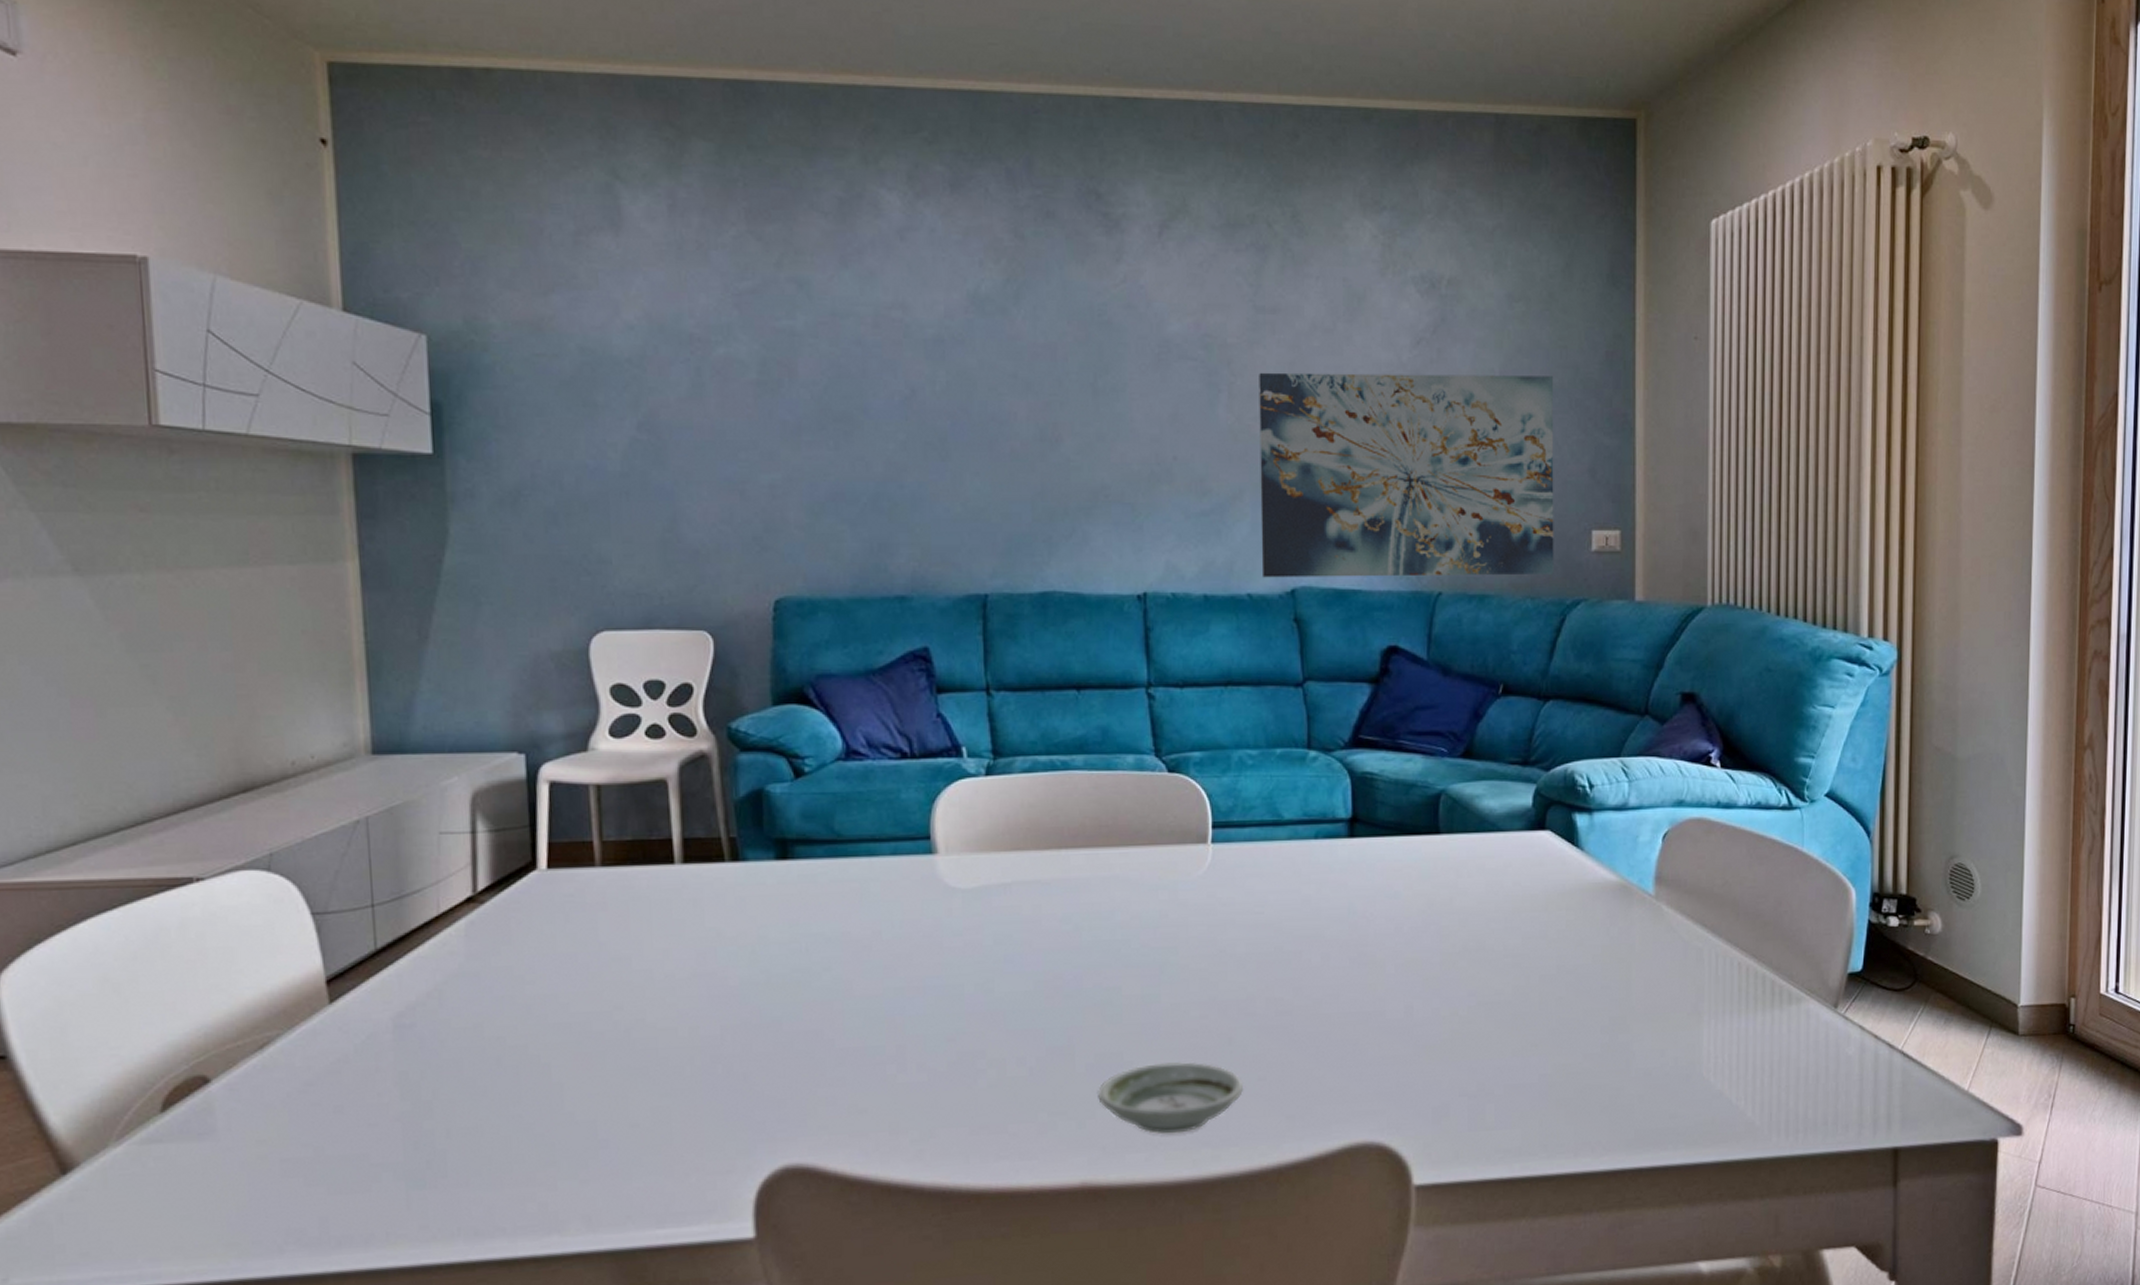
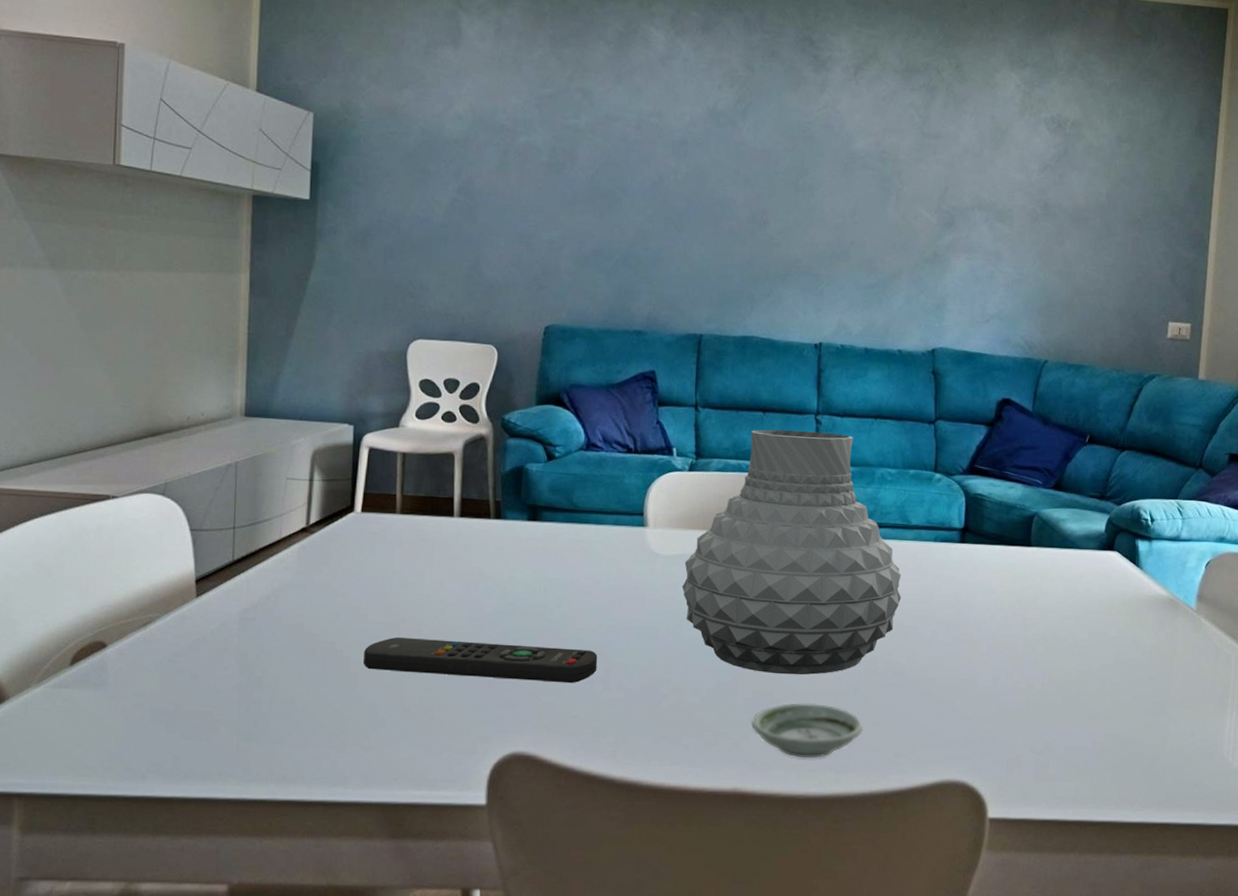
remote control: none [569,1022,887,1077] -> present [364,636,598,684]
vase: none [990,709,1280,1030] -> present [682,429,902,675]
wall art: present [1259,372,1554,578] -> none [910,182,1147,353]

